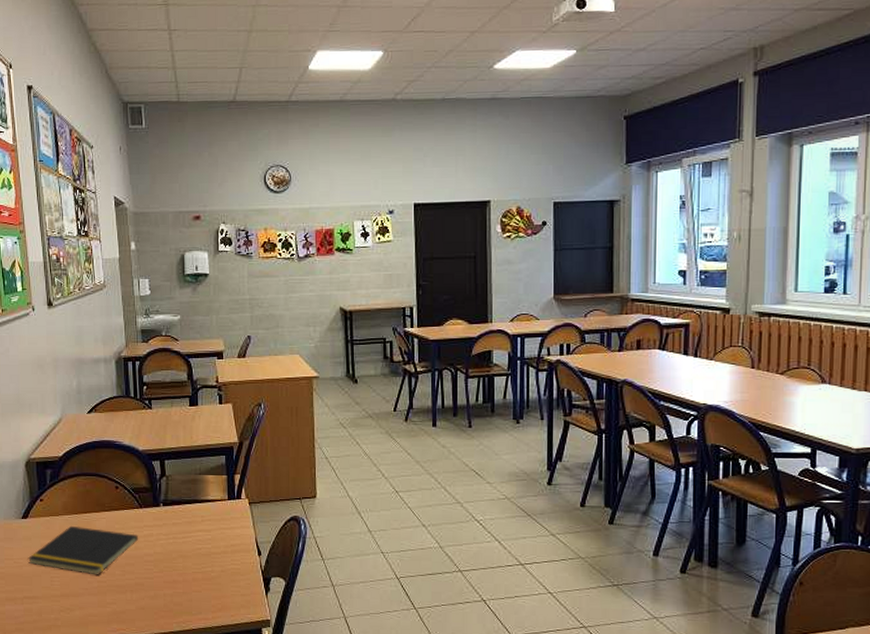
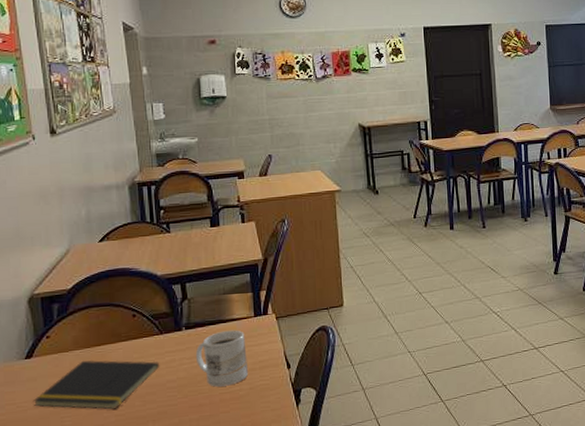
mug: none [171,511,221,566] -> present [195,330,249,387]

